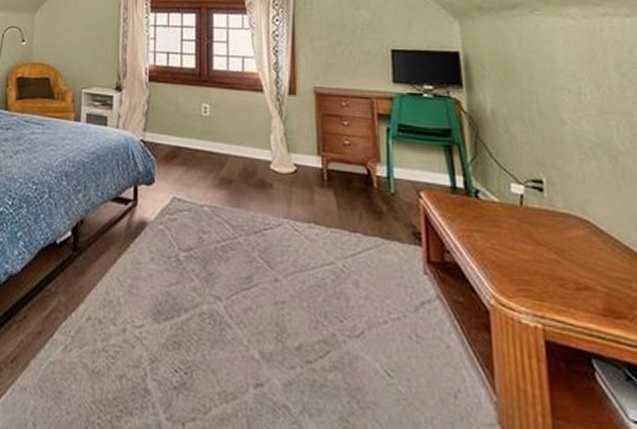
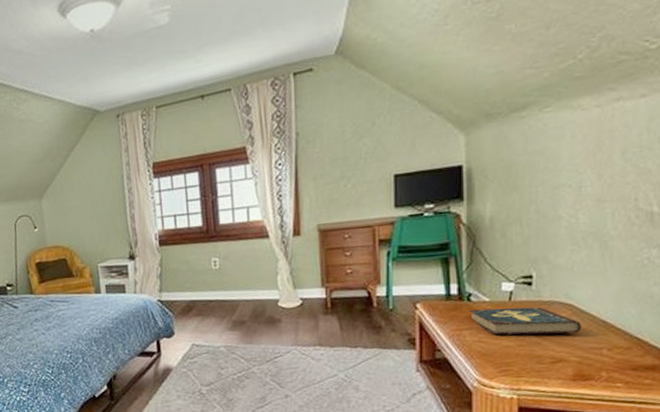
book: none [477,208,605,257] -> present [469,307,582,335]

